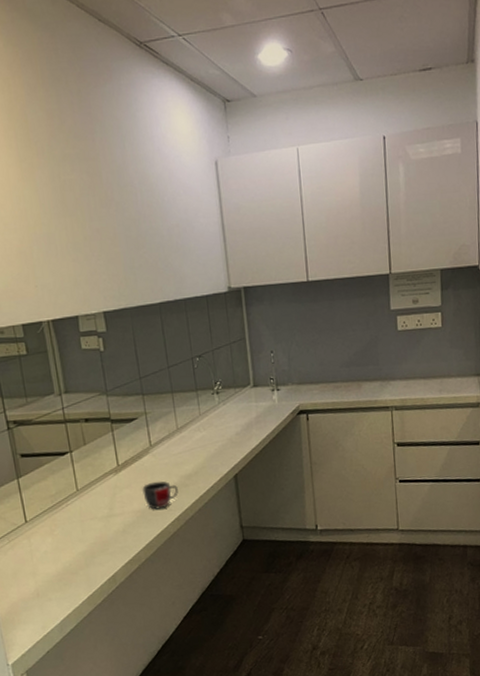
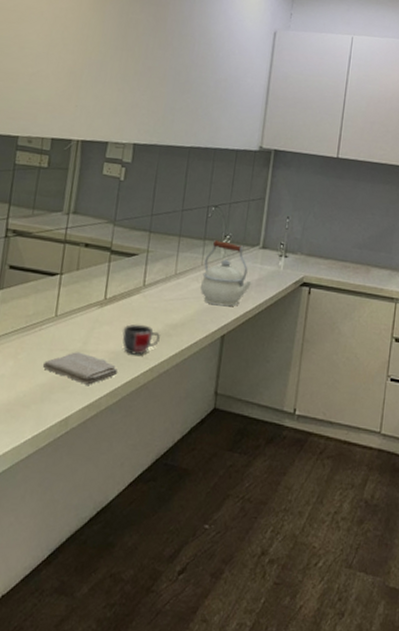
washcloth: none [78,517,149,544] -> present [42,352,118,385]
kettle: none [201,388,251,450] -> present [200,240,252,307]

